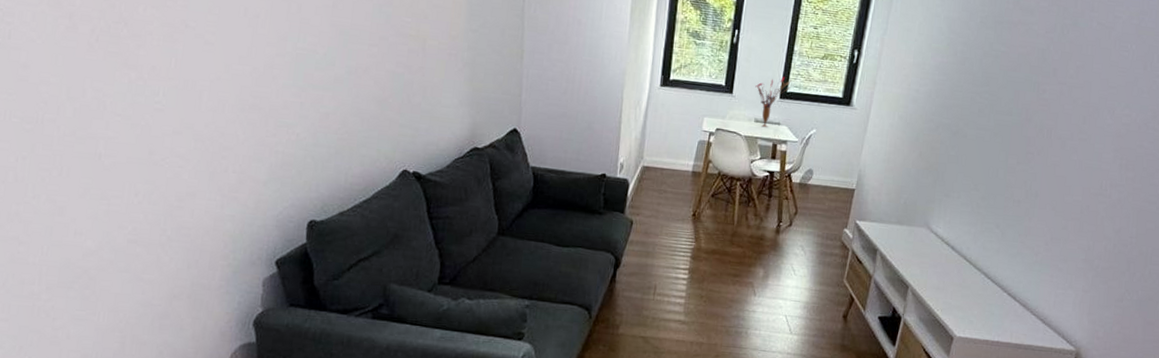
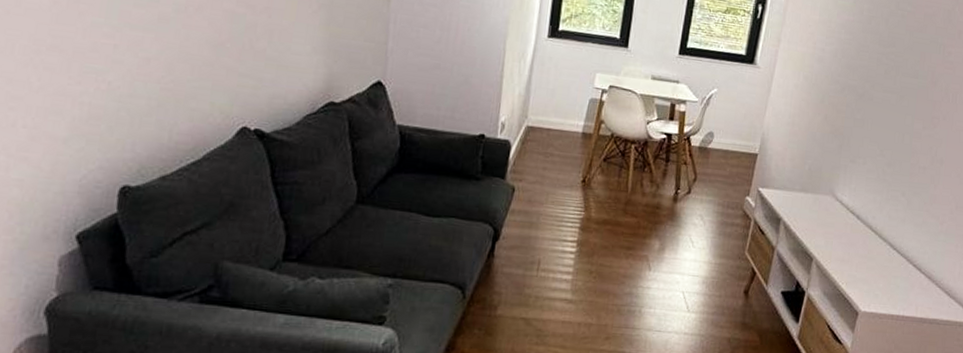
bouquet: present [755,76,791,128] -> none [652,30,692,86]

